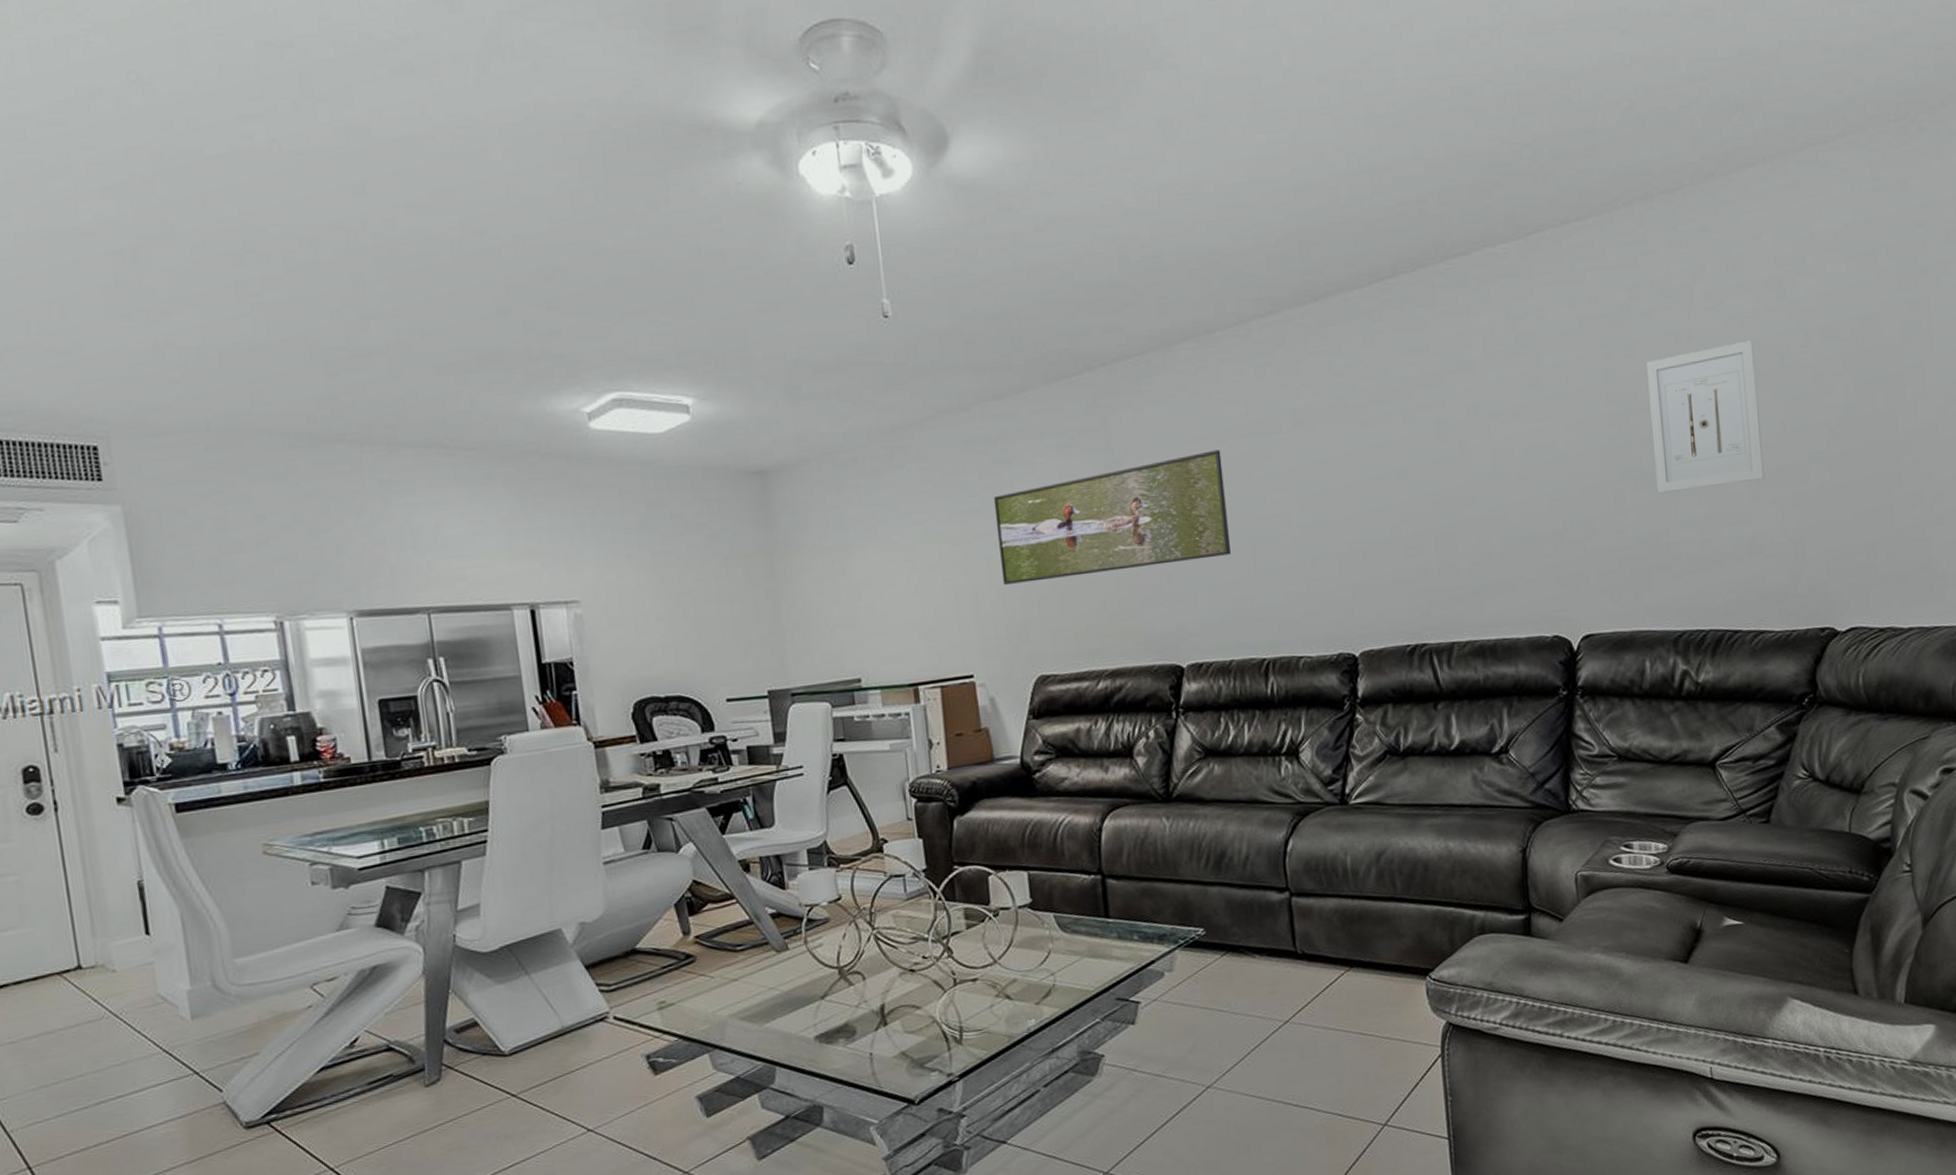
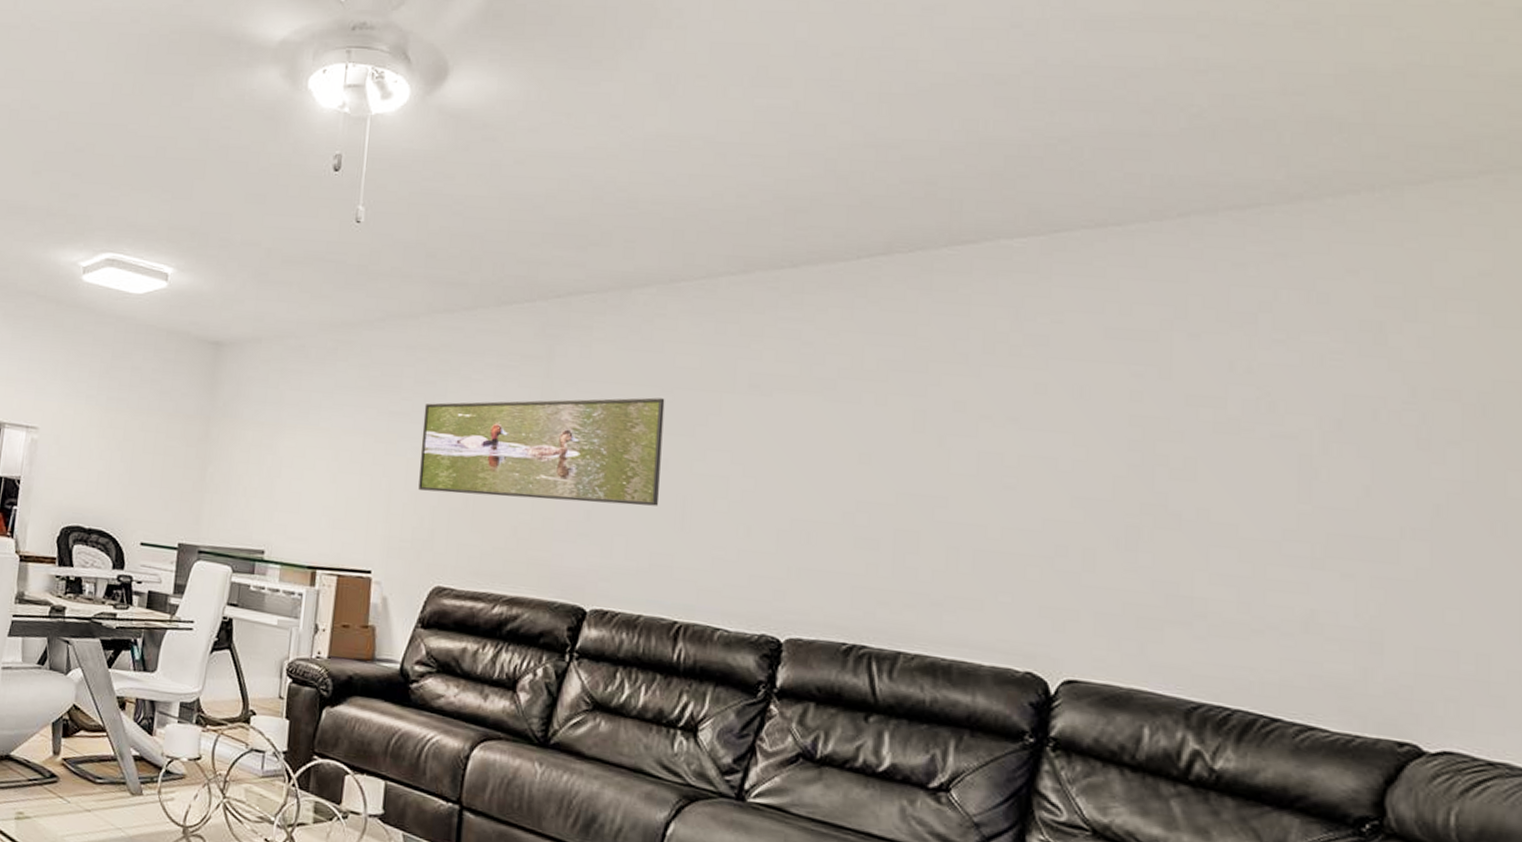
wall art: present [1647,340,1765,494] -> none [1184,384,1336,548]

